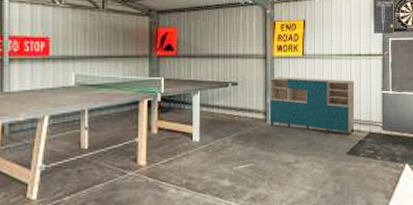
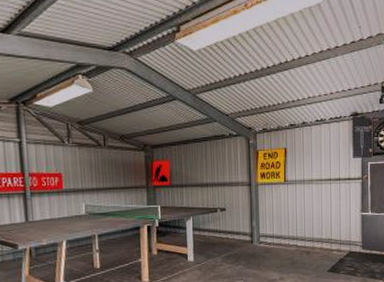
shelving unit: present [269,77,355,136] -> none [255,202,335,255]

